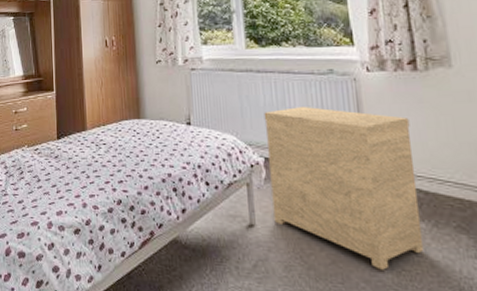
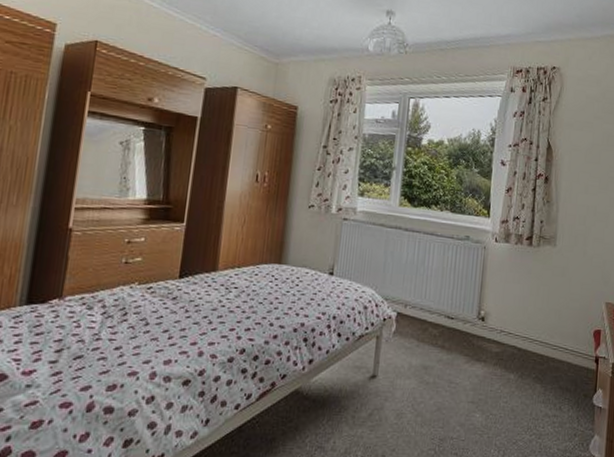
side table: present [263,107,424,270] -> none [395,267,519,415]

